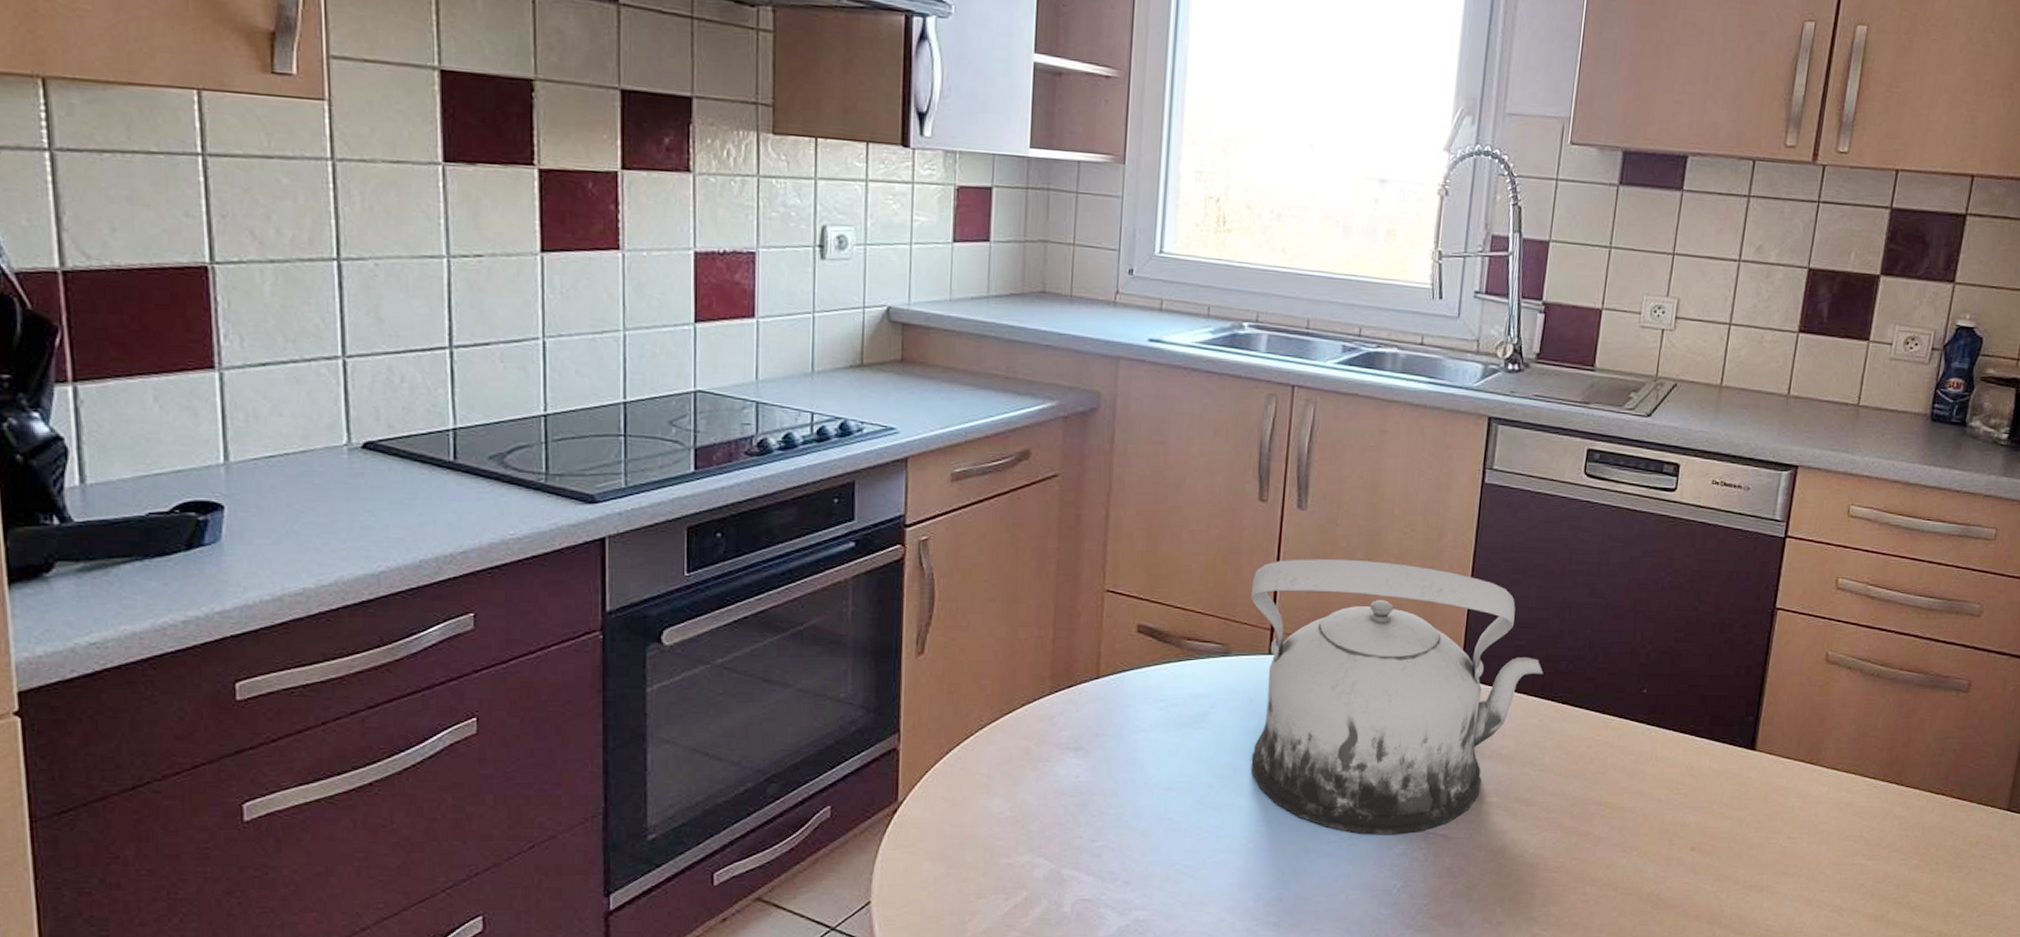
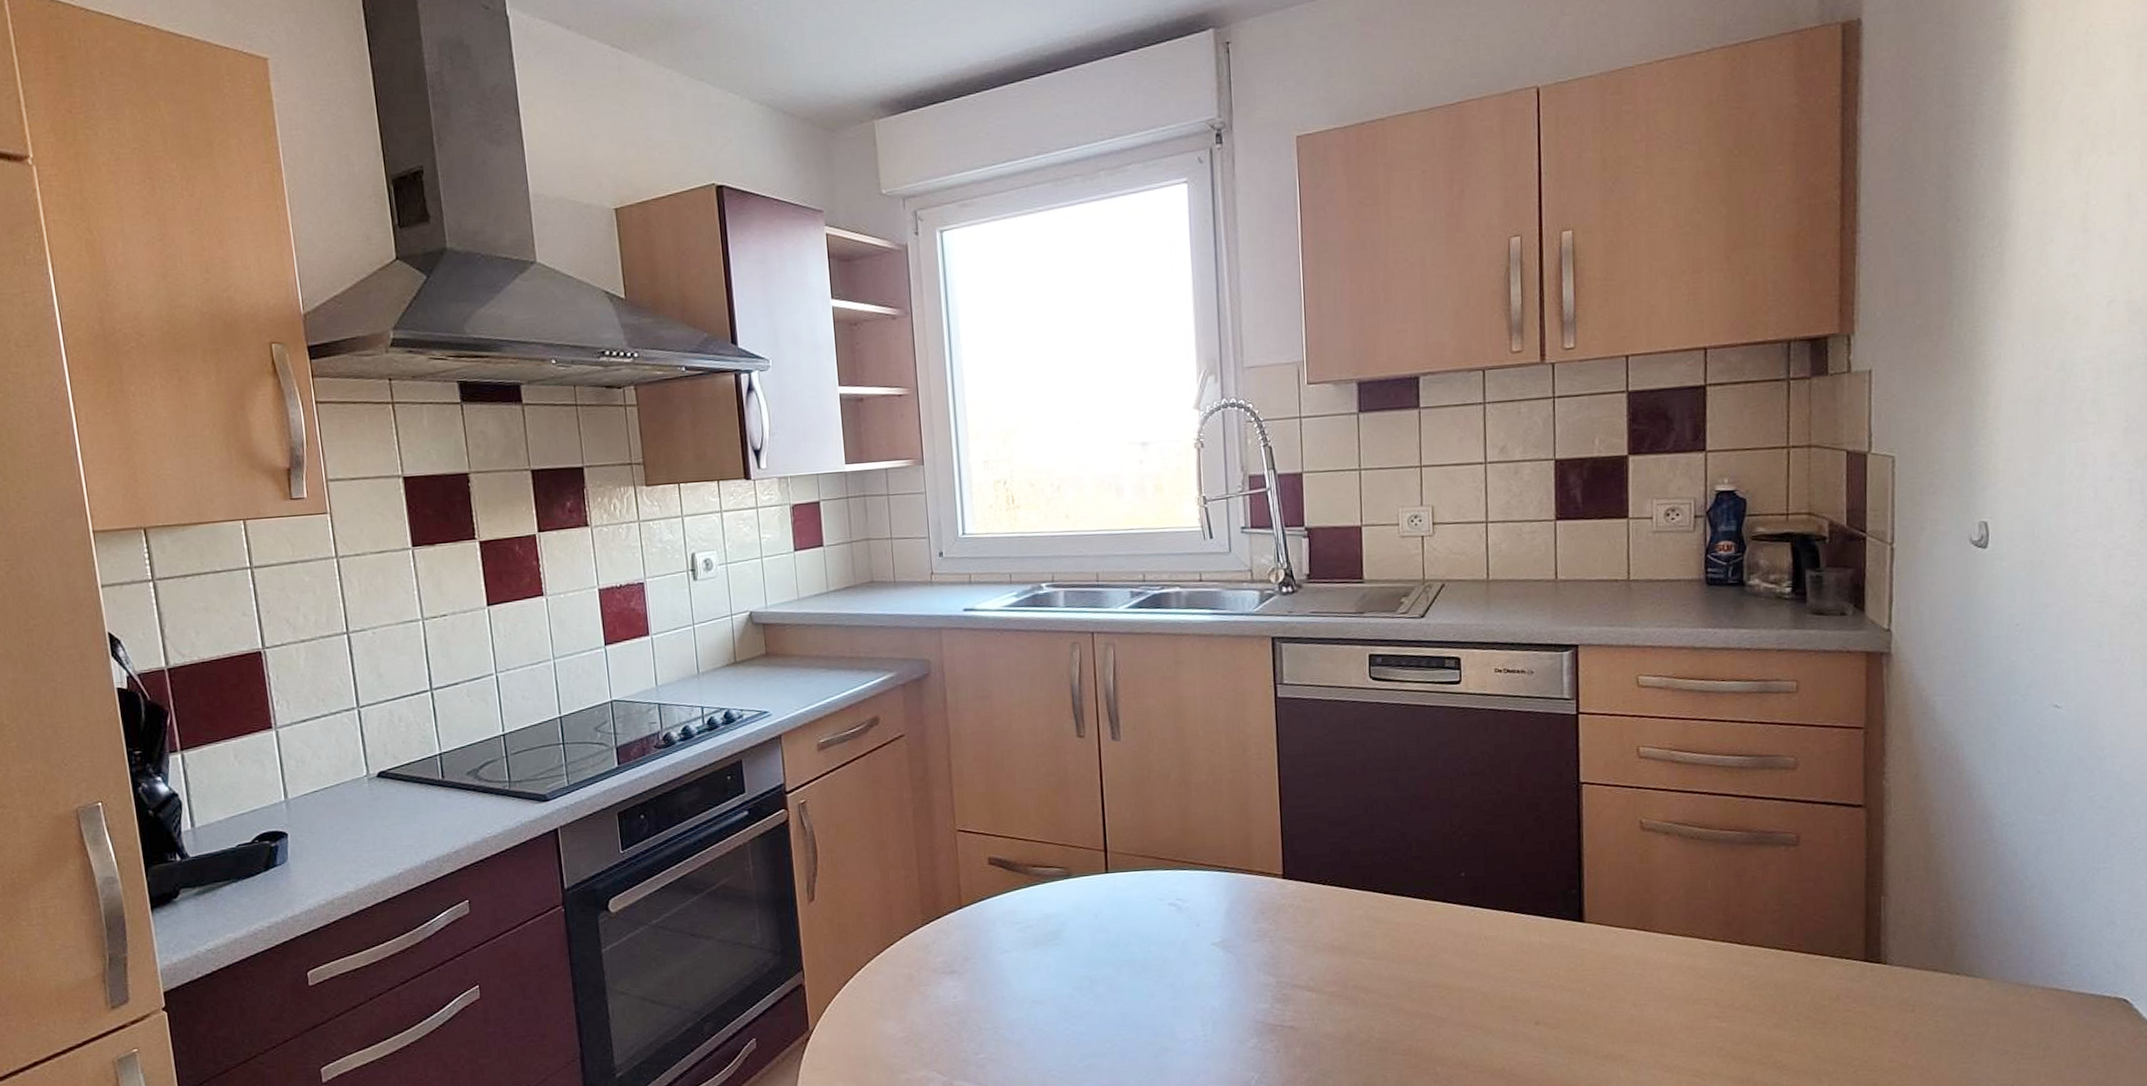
teapot: present [1250,558,1544,835] -> none [1081,779,1361,1031]

